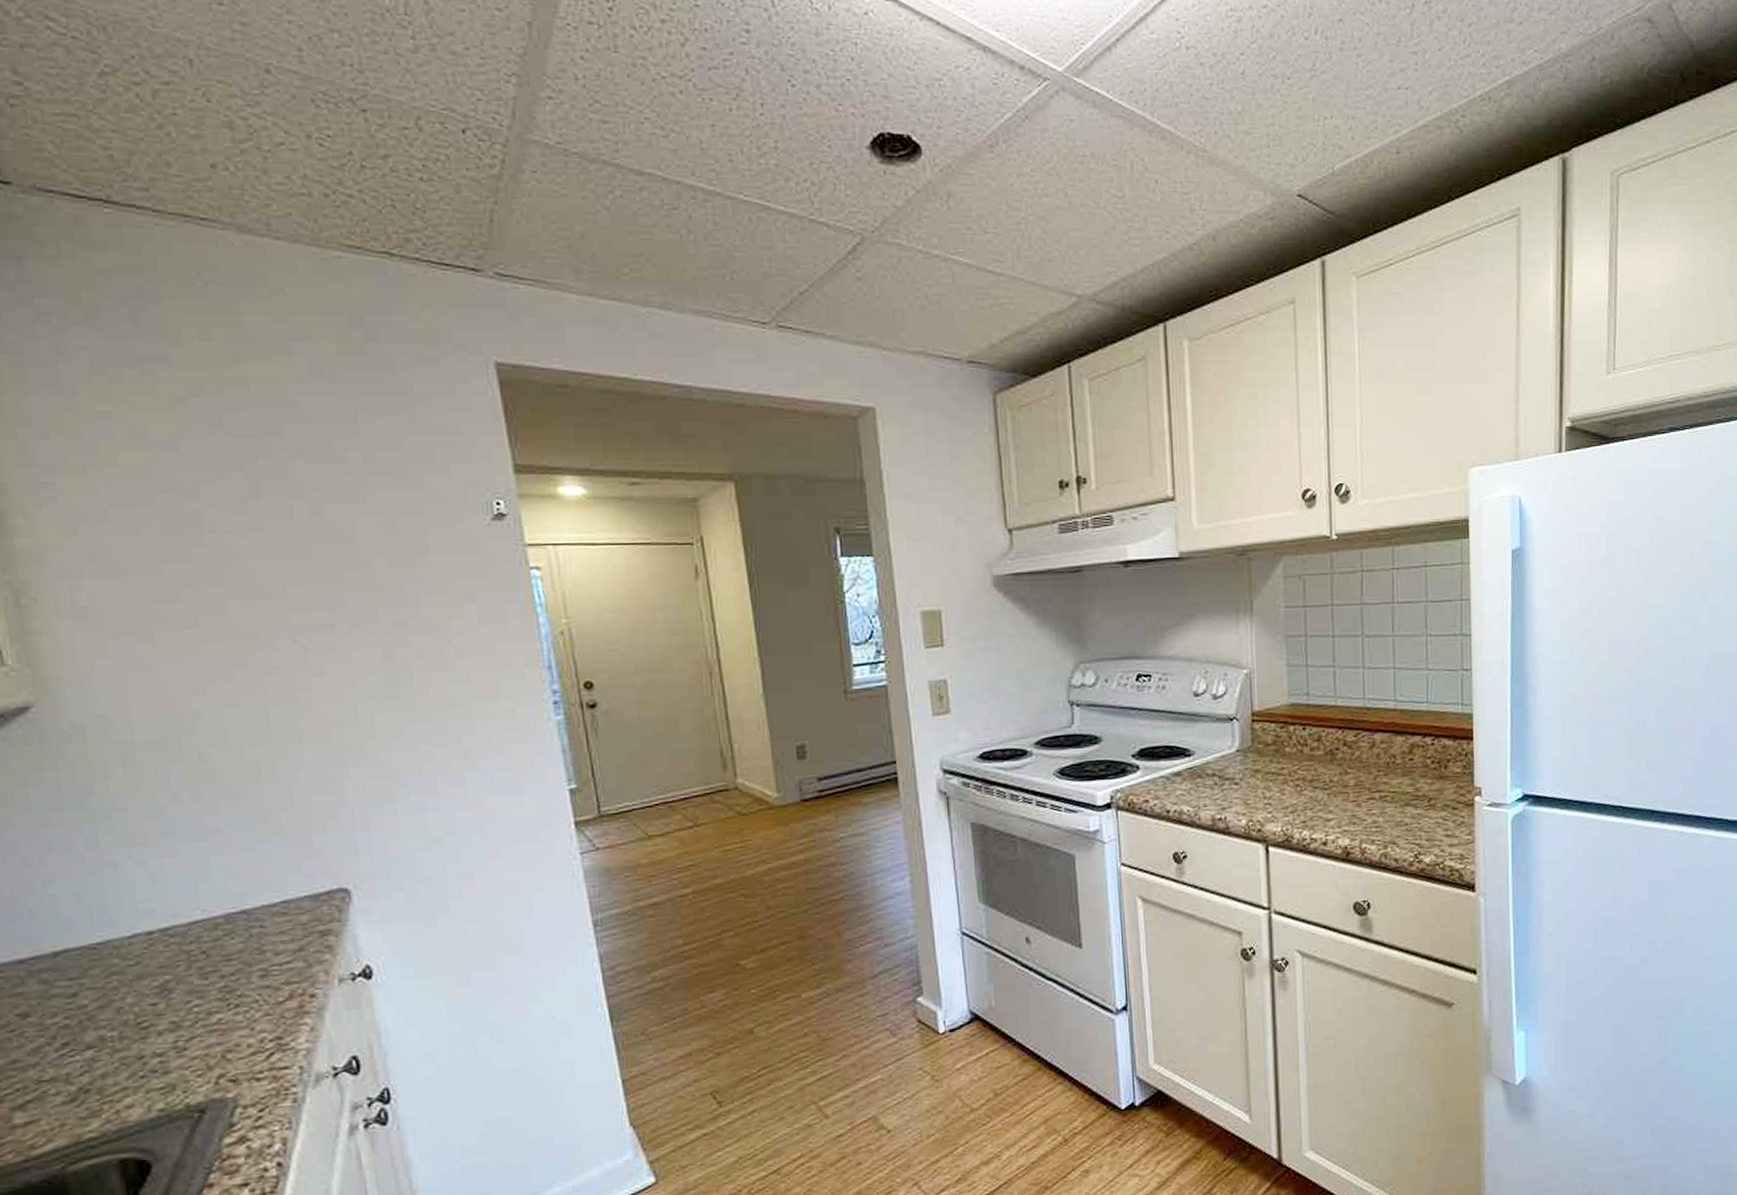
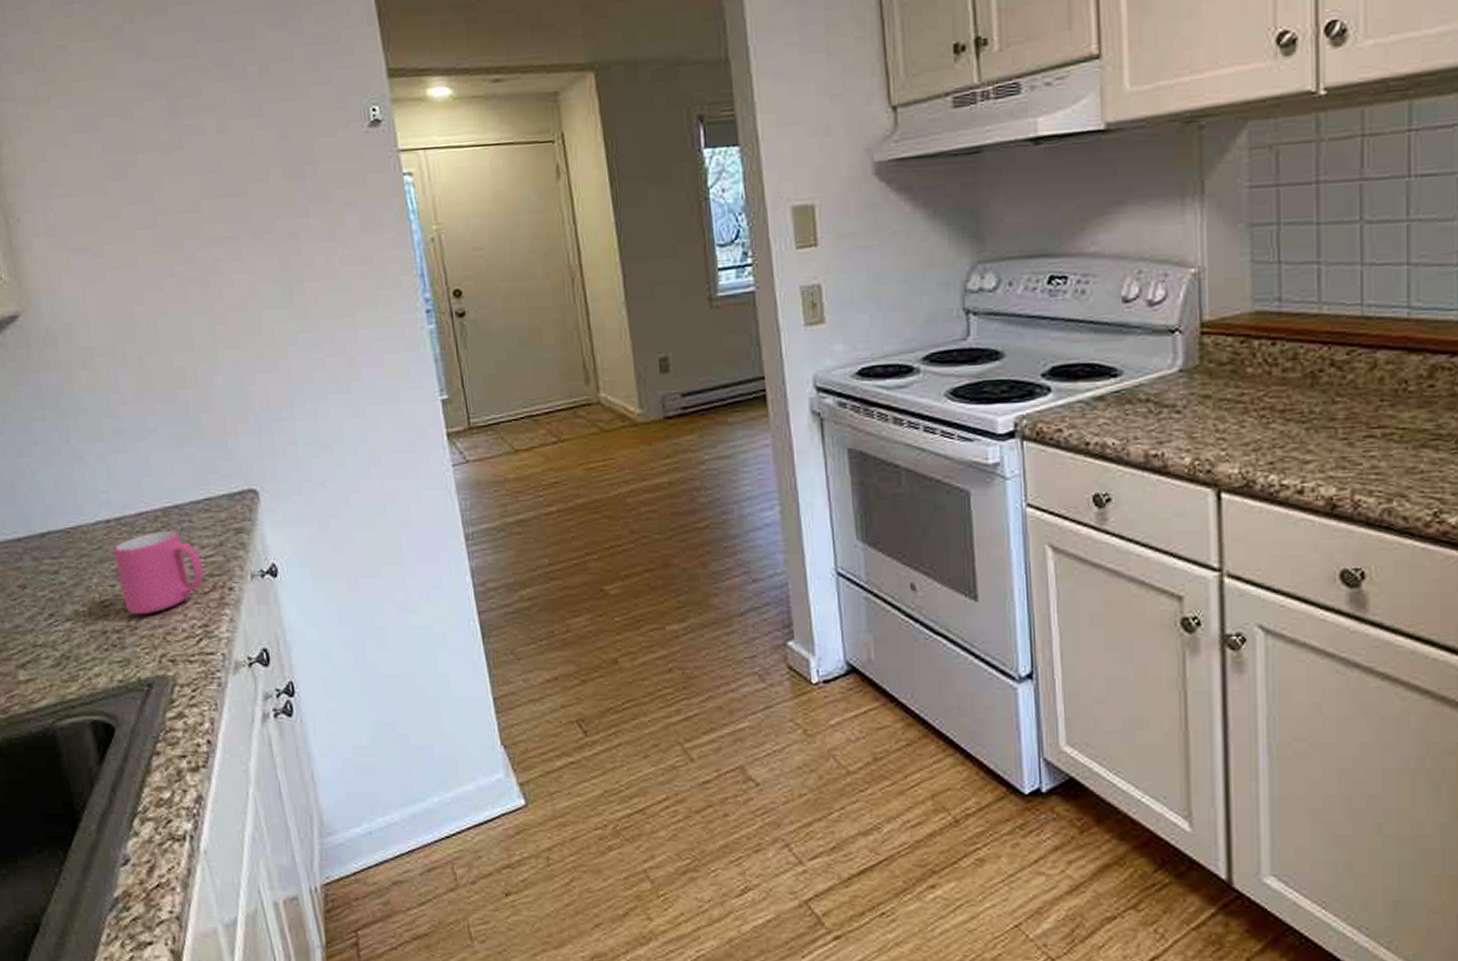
mug: none [157,938,278,1035] -> present [114,530,204,615]

